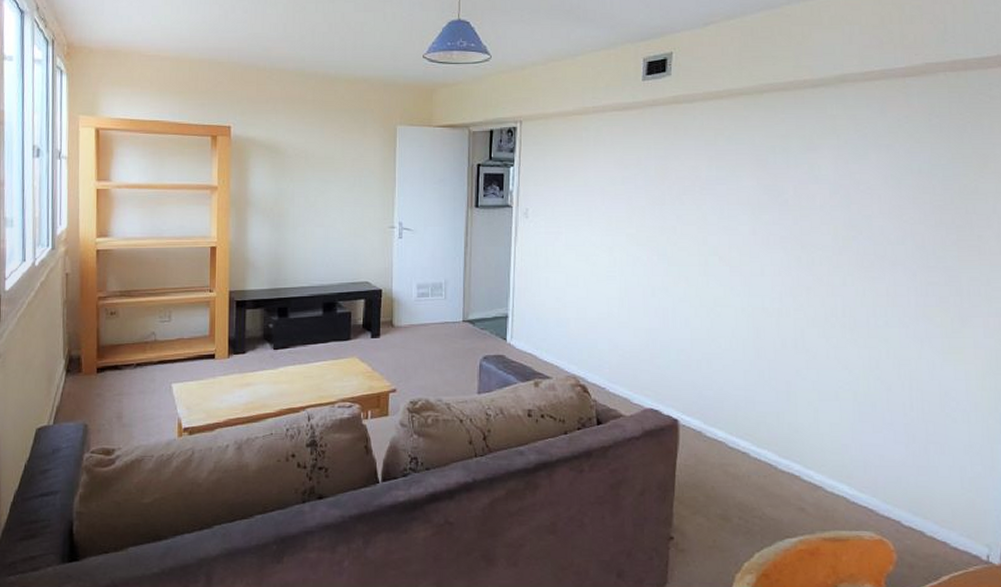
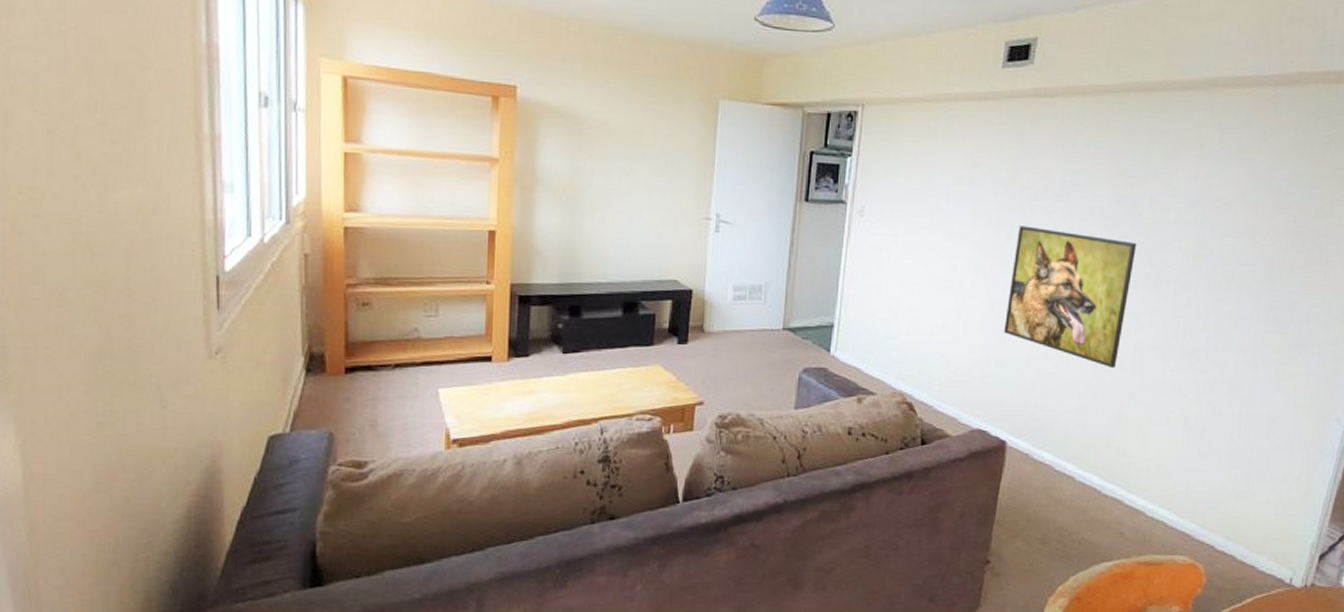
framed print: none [666,218,786,348] -> present [1004,226,1137,369]

